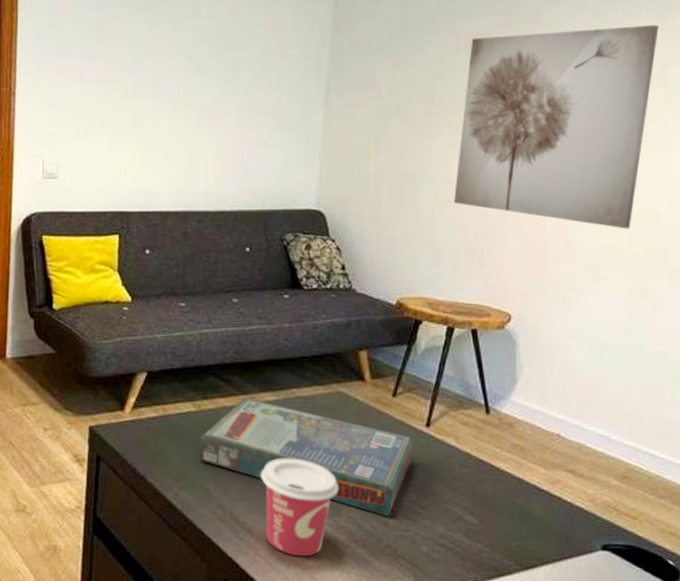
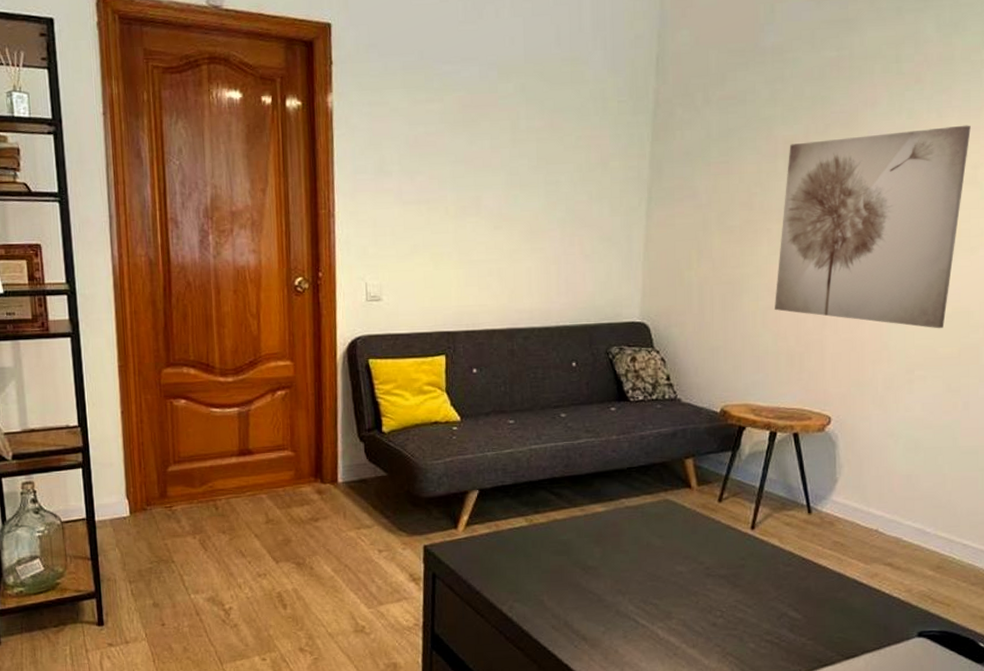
board game: present [199,397,414,516] -> none [532,509,740,617]
cup: present [261,458,339,557] -> none [593,566,669,660]

